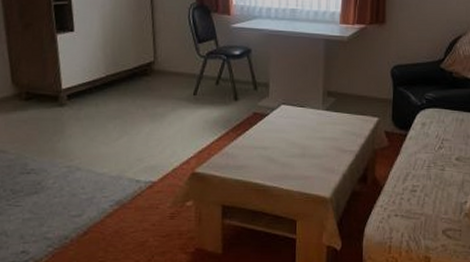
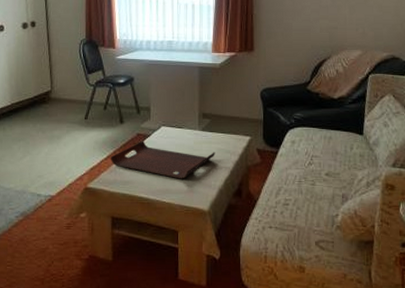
serving tray: none [222,120,340,164] -> present [110,141,215,179]

